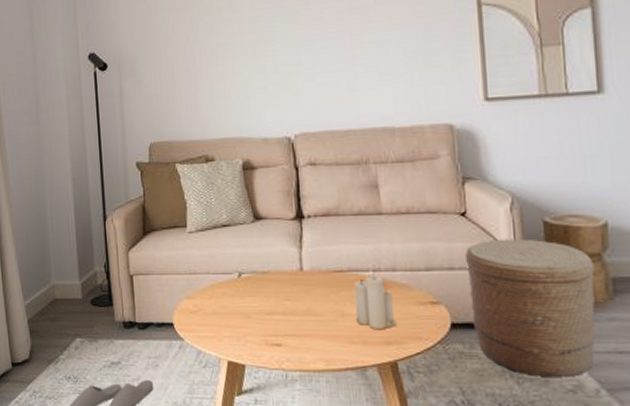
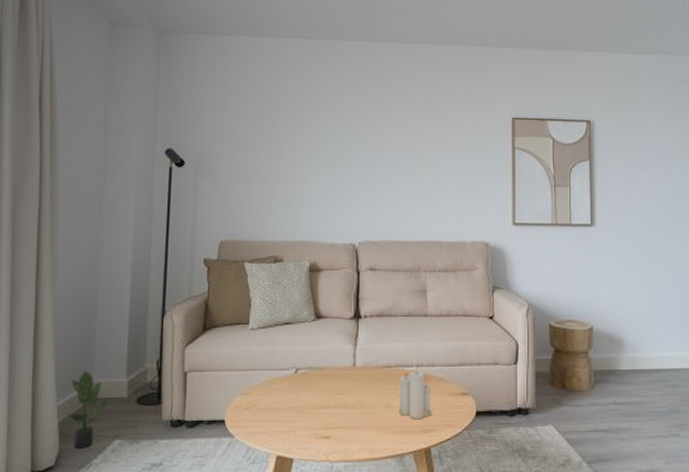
potted plant: none [33,273,67,345] -> present [66,370,109,449]
woven basket: present [464,238,595,378] -> none [490,339,582,455]

